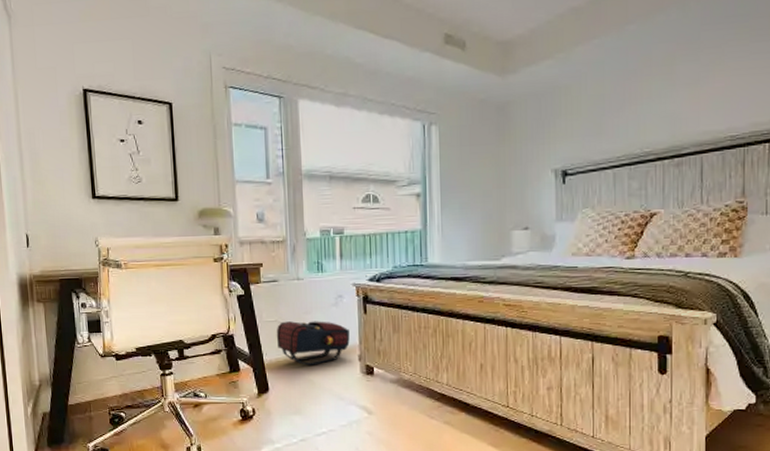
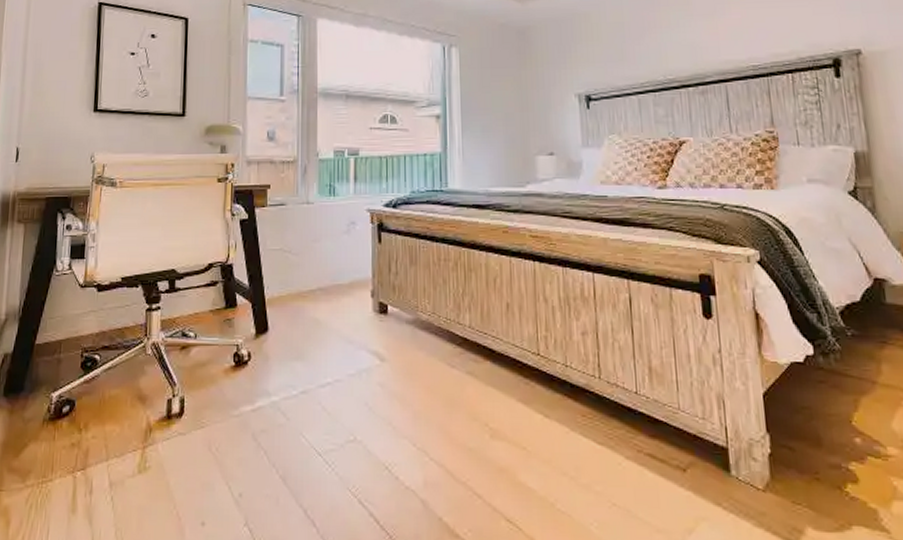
satchel: present [276,321,350,365] -> none [280,250,362,302]

